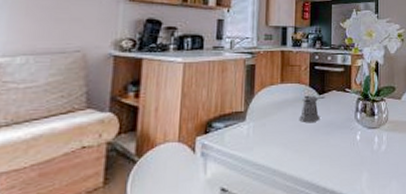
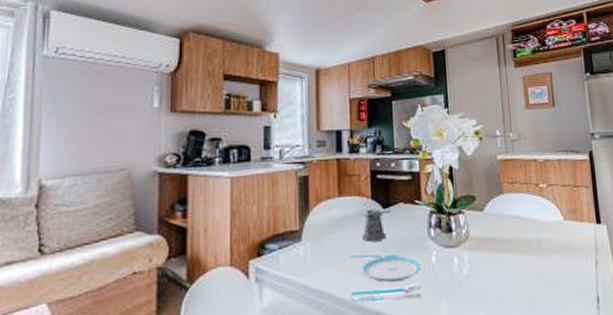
plate: none [285,133,347,174] -> present [349,254,422,303]

